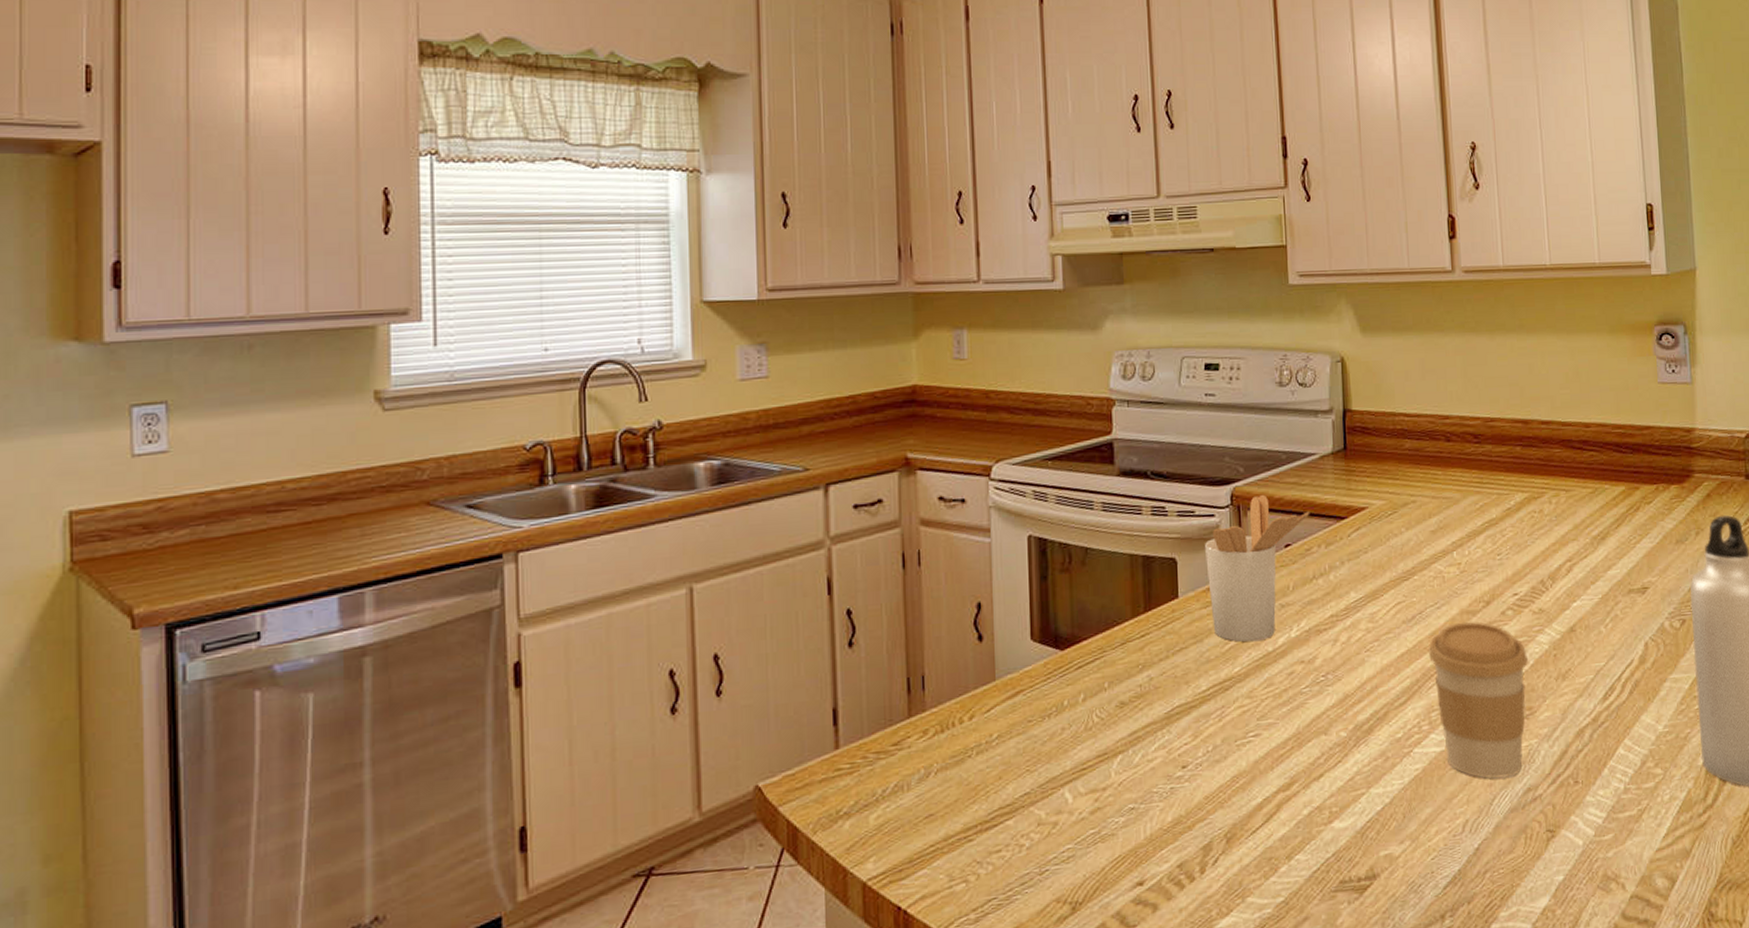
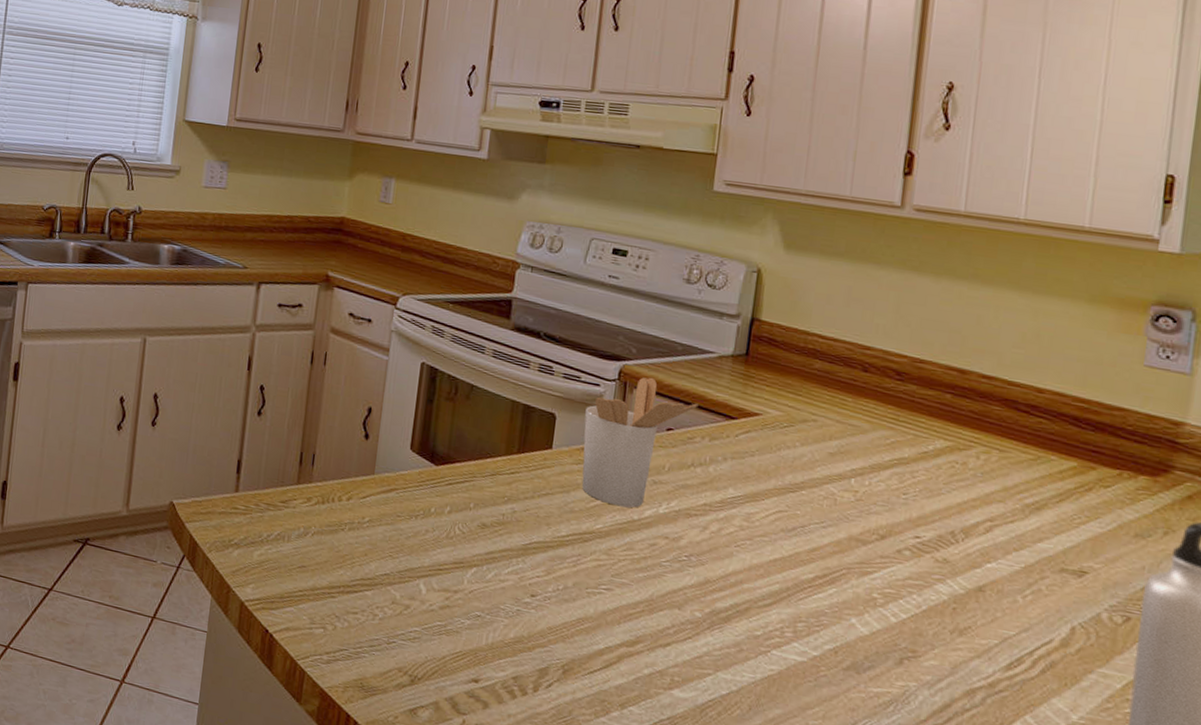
coffee cup: present [1429,621,1528,779] -> none [805,545,920,710]

